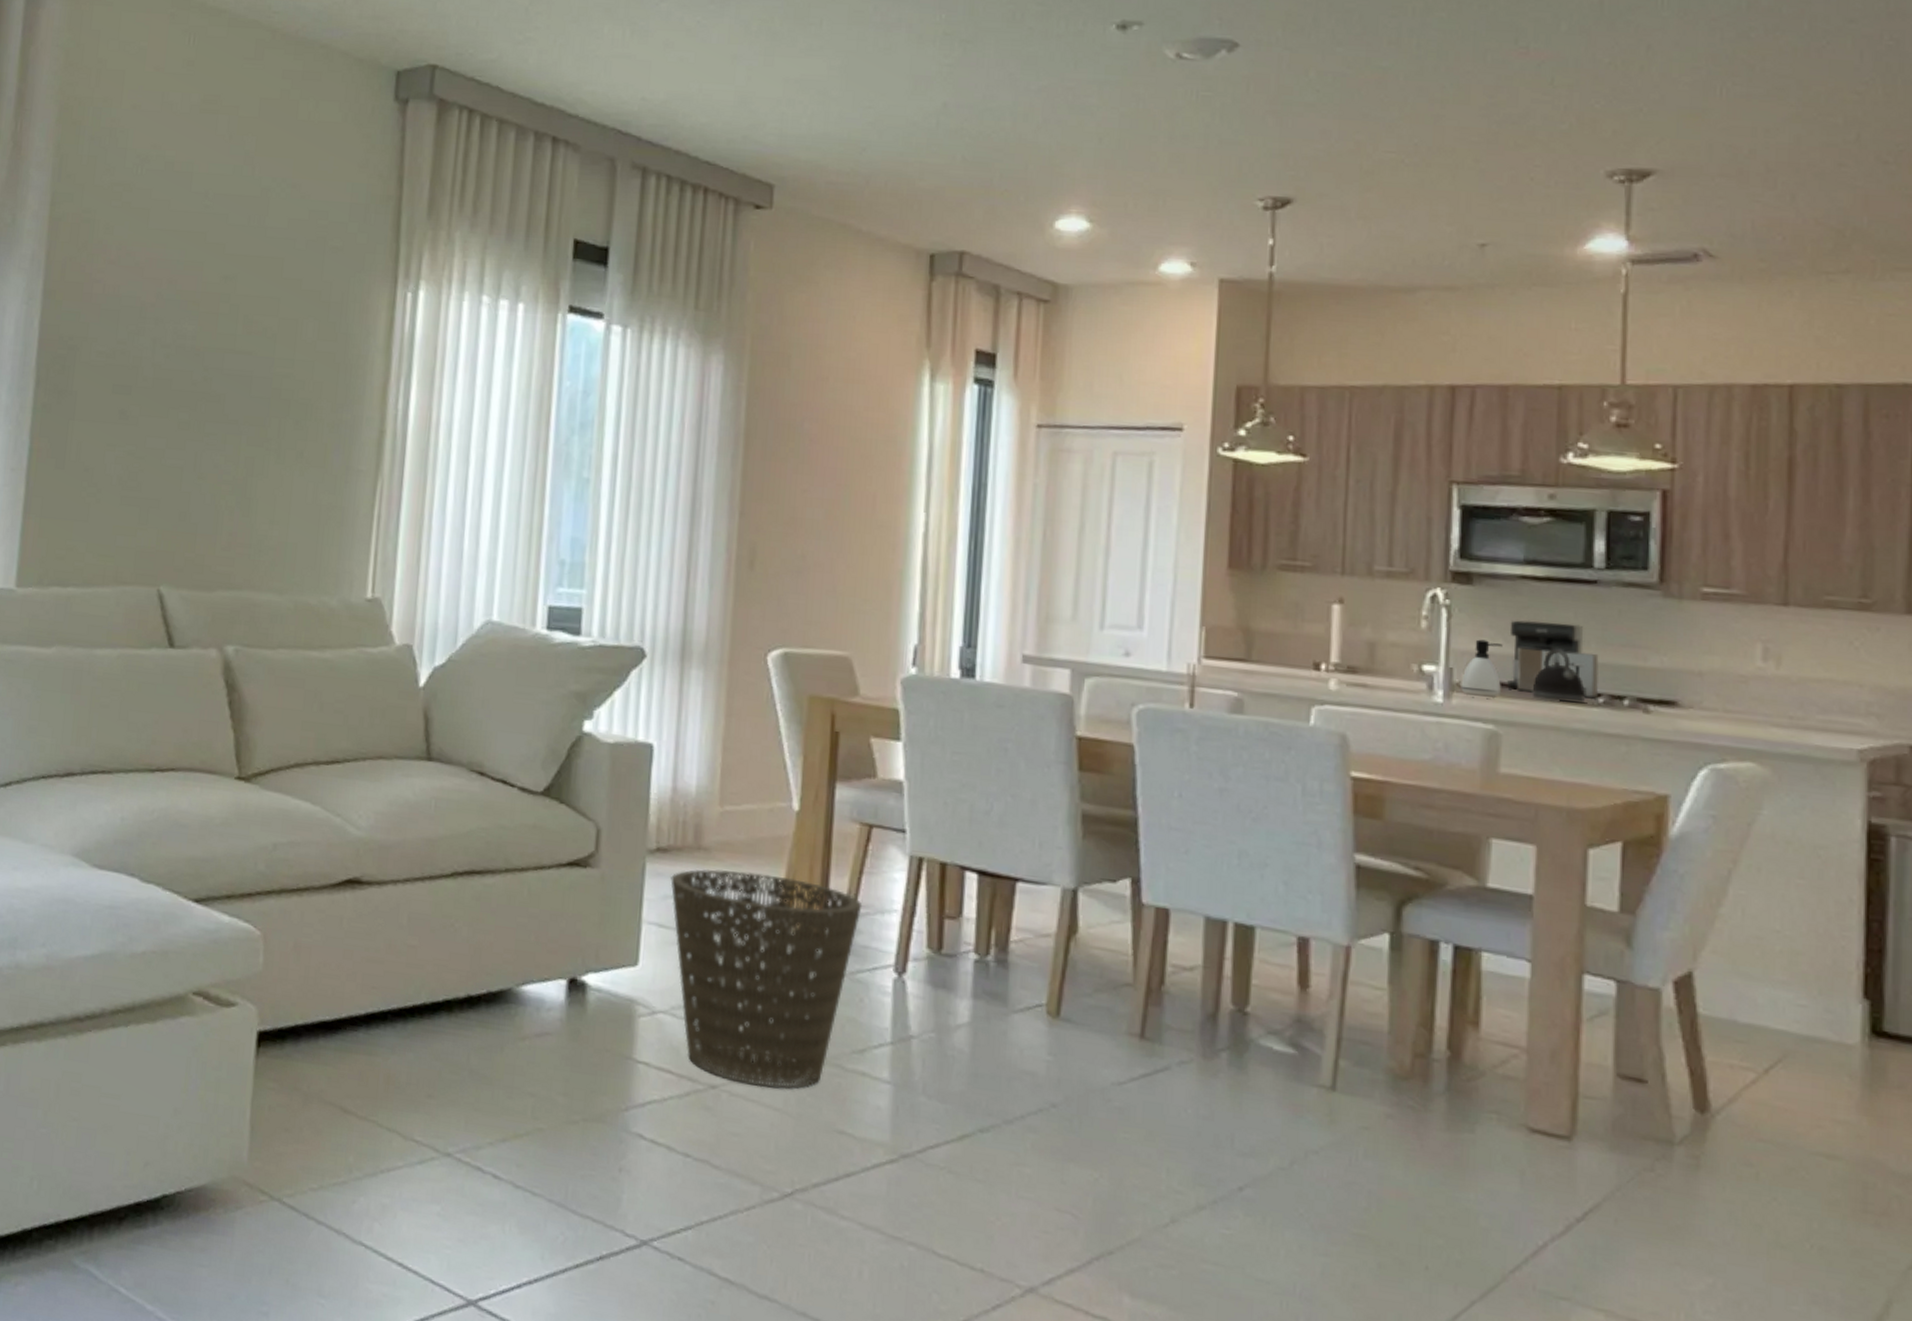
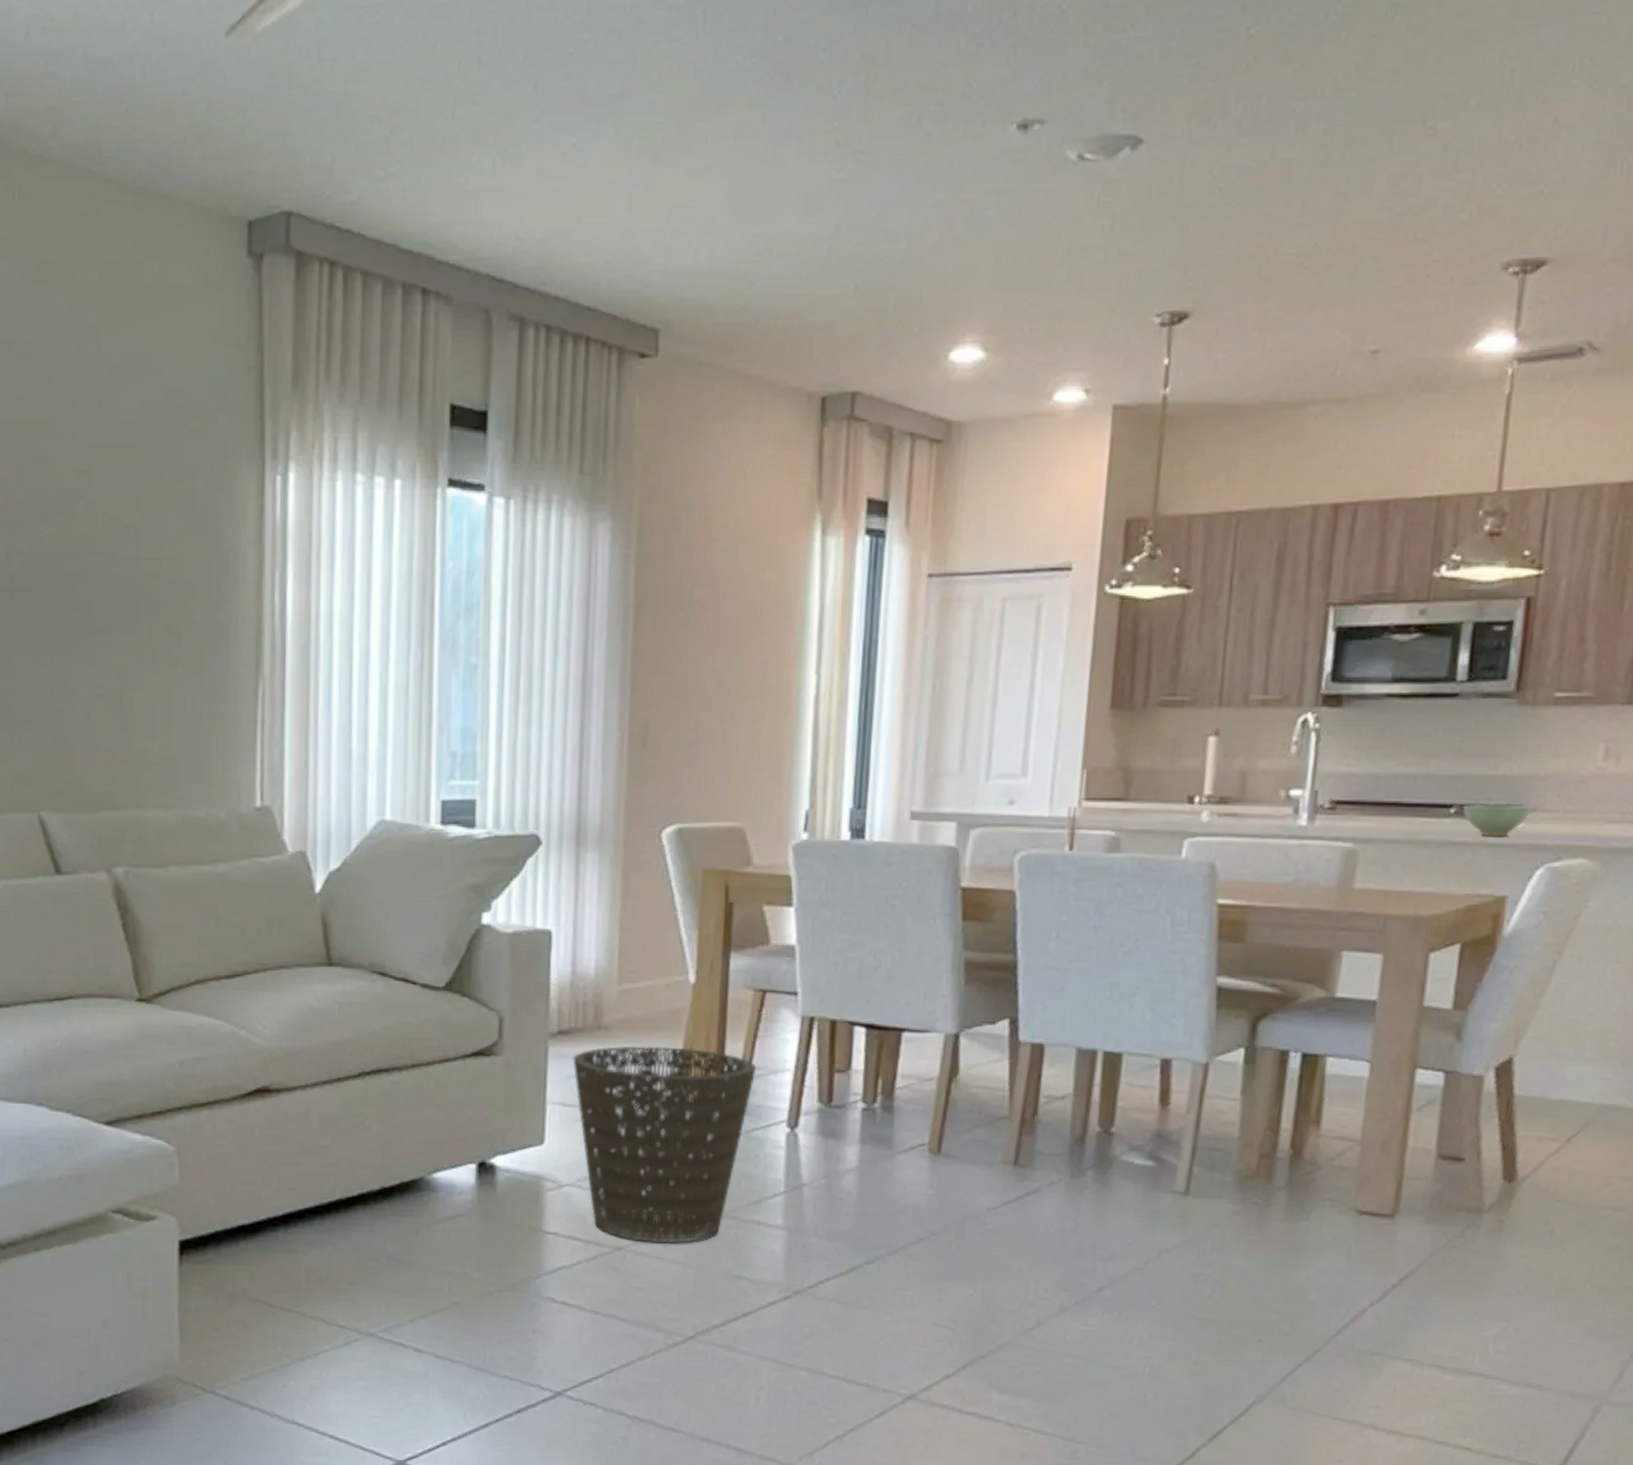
soap dispenser: present [1460,639,1503,700] -> none [1324,760,1366,819]
coffee maker: present [1507,620,1583,690] -> none [1367,737,1442,807]
toaster: present [1516,647,1599,701] -> none [1375,764,1454,811]
kettle: present [1532,648,1586,703] -> none [1389,763,1439,816]
bowl: none [1611,695,1689,732] -> present [1462,805,1533,837]

